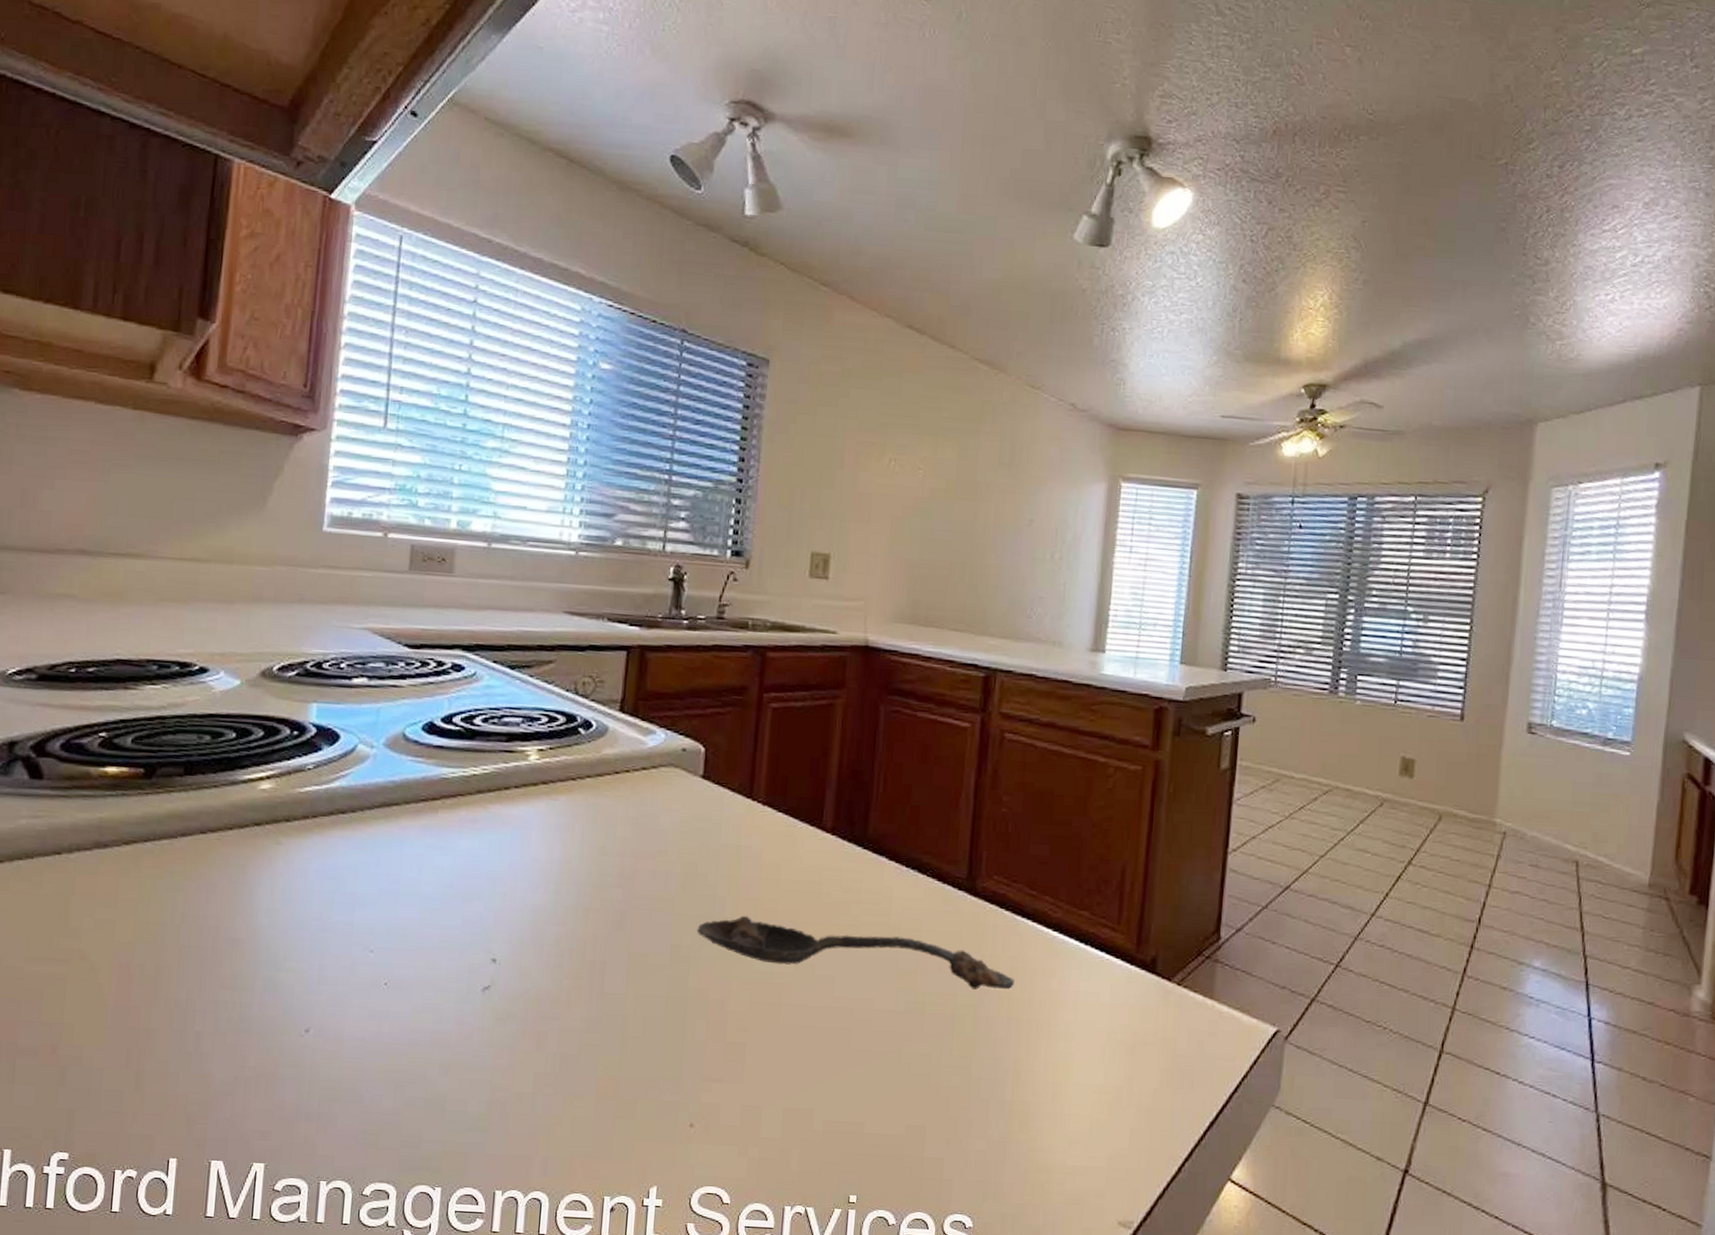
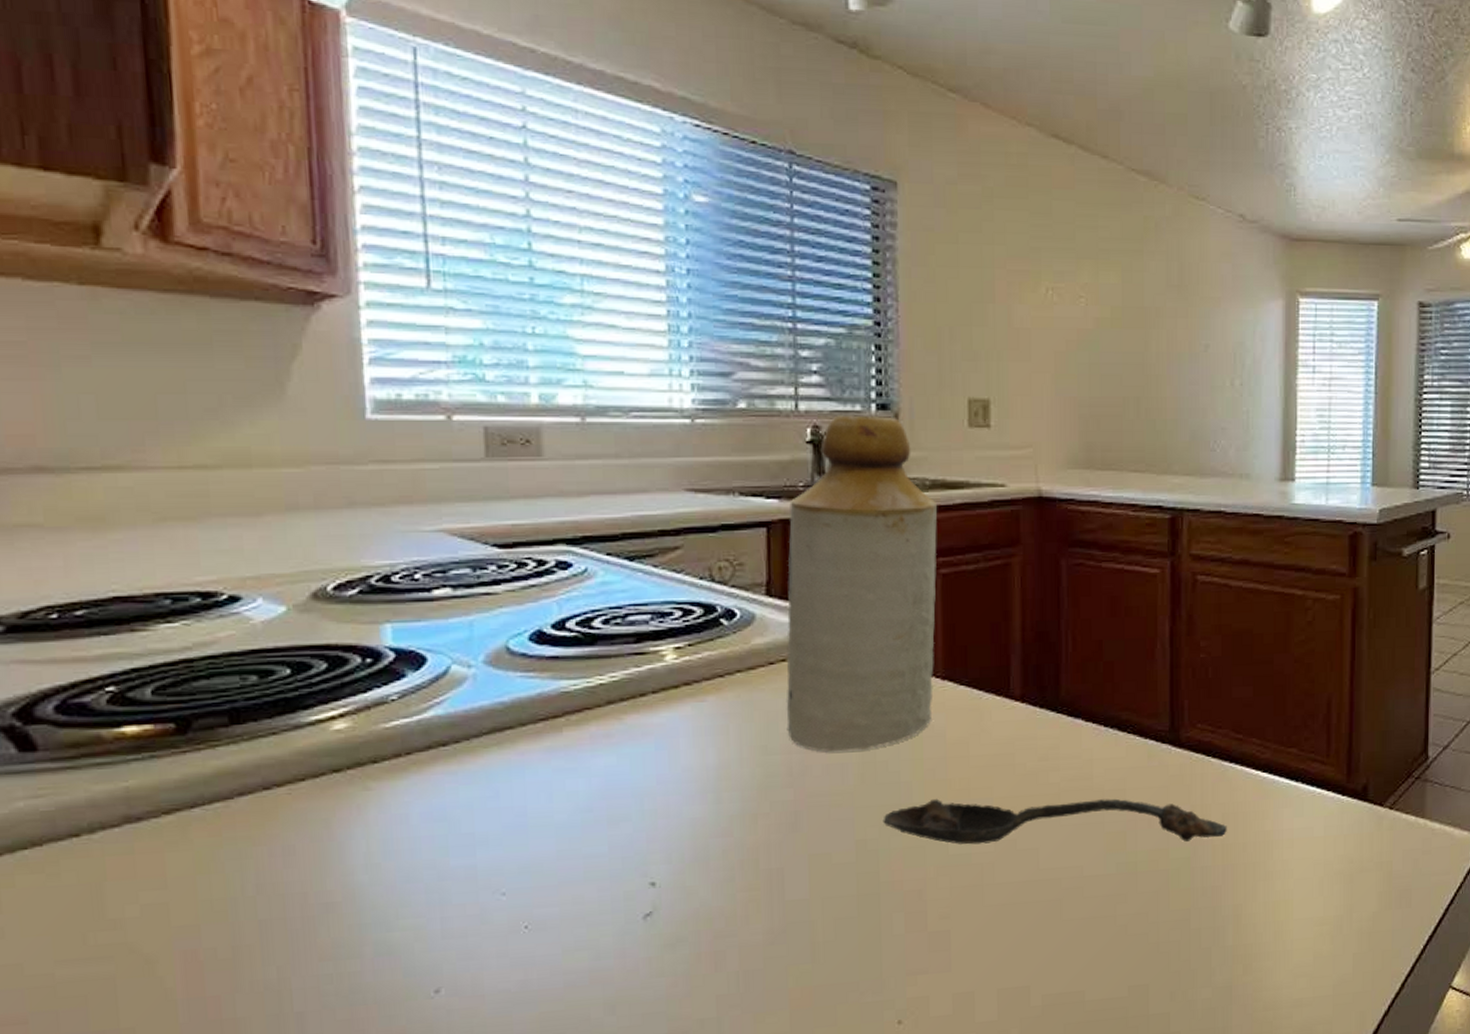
bottle: none [623,558,774,862] -> present [786,415,937,752]

